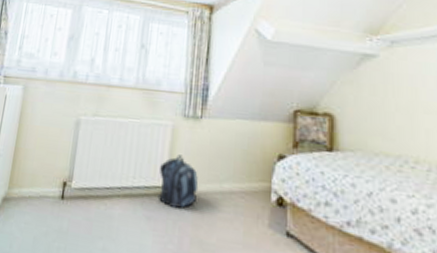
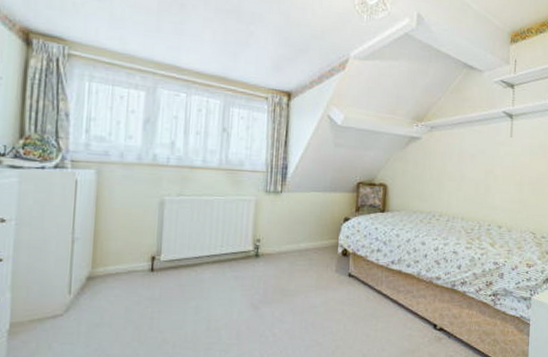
backpack: present [157,154,199,208] -> none [244,224,280,266]

